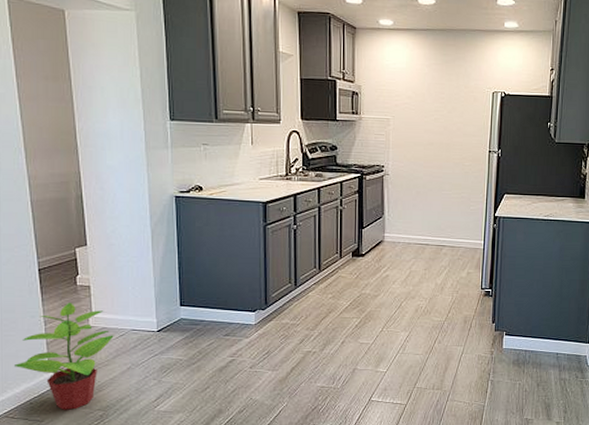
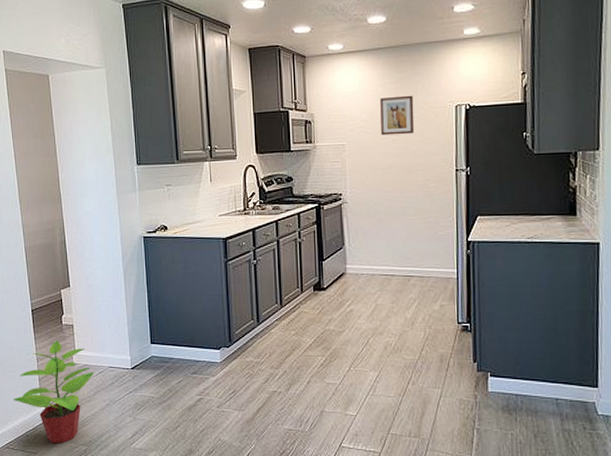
wall art: none [425,77,456,115] -> present [380,95,415,136]

